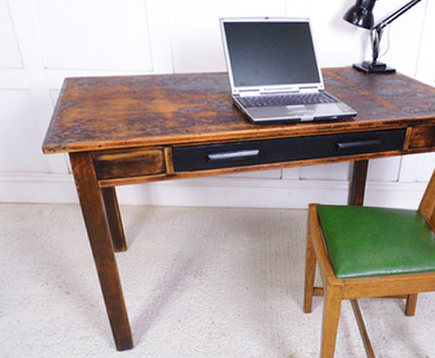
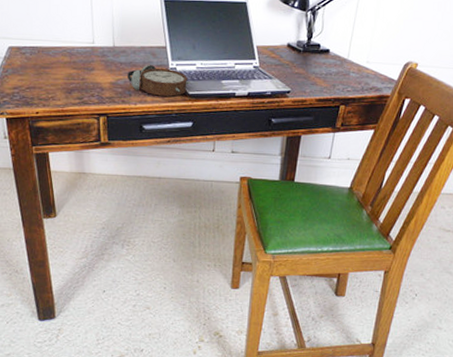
alarm clock: none [190,92,255,124] -> present [127,65,191,97]

